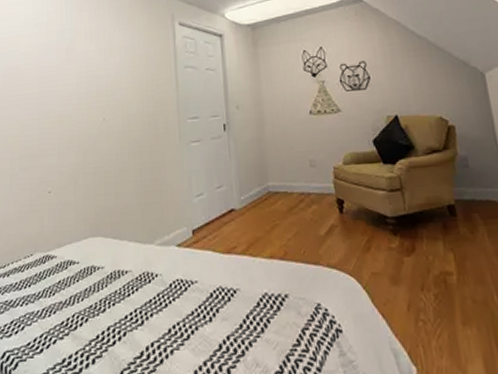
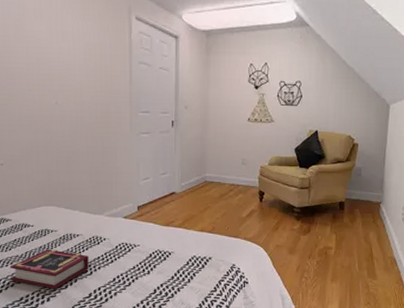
book: none [52,291,140,347] -> present [10,249,89,289]

